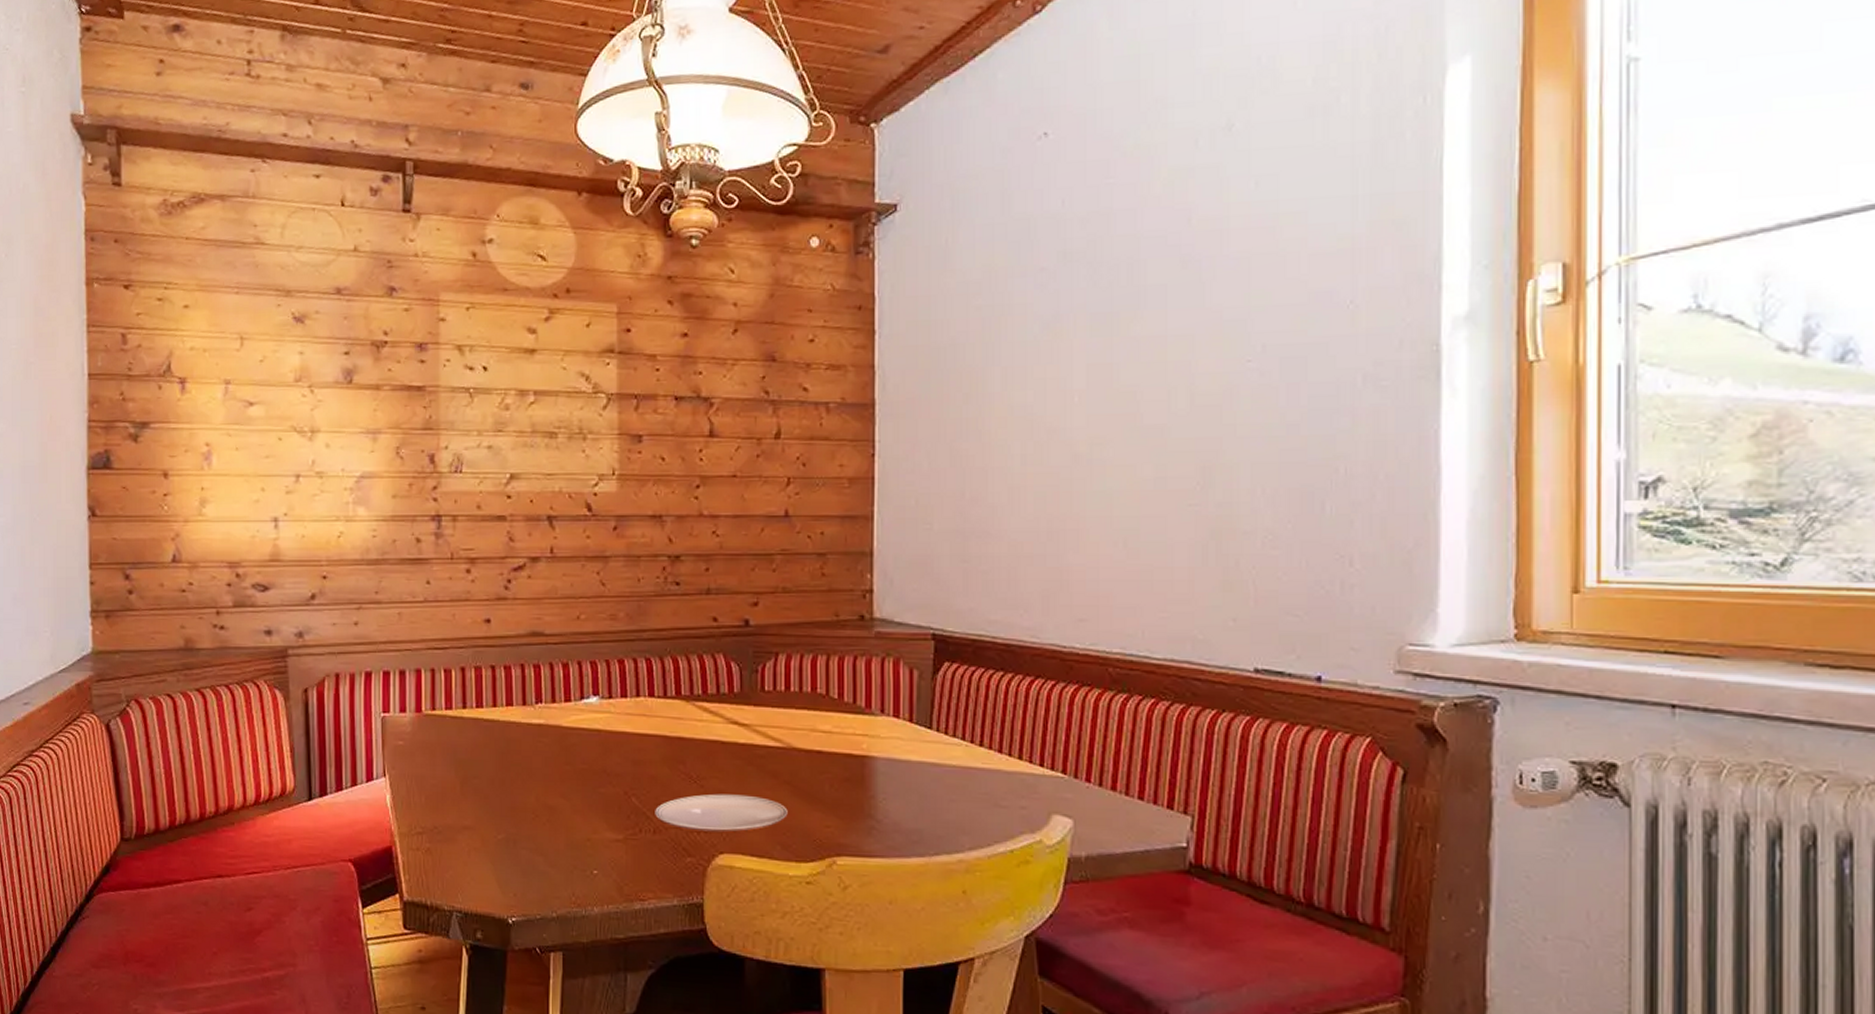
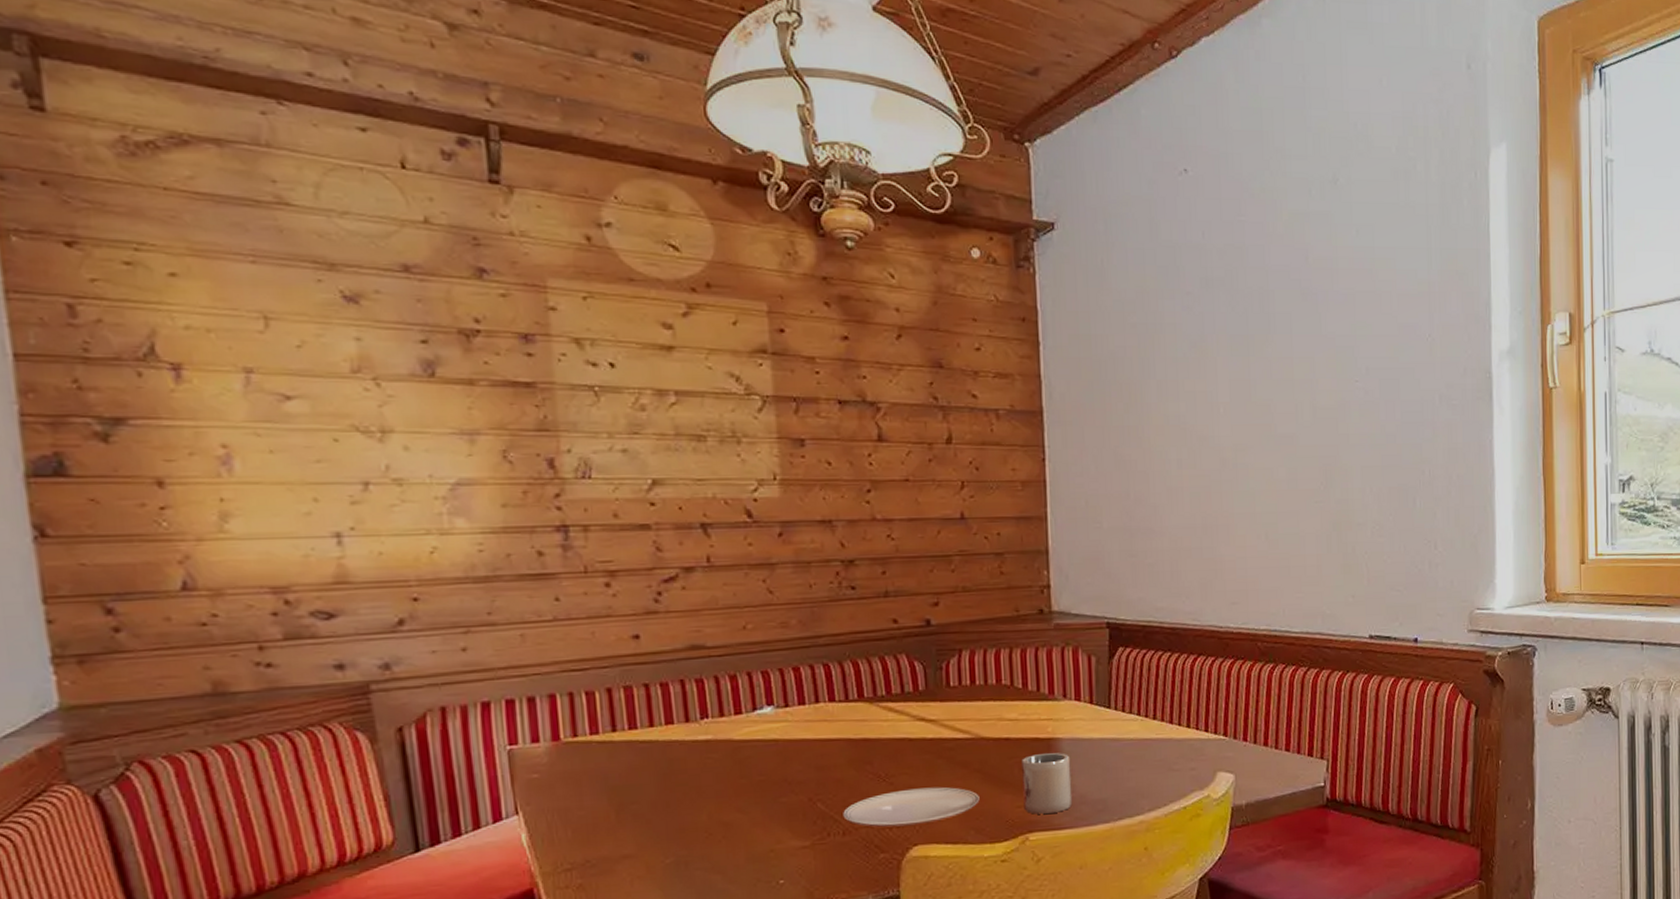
cup: none [833,771,885,839] -> present [1021,752,1073,815]

